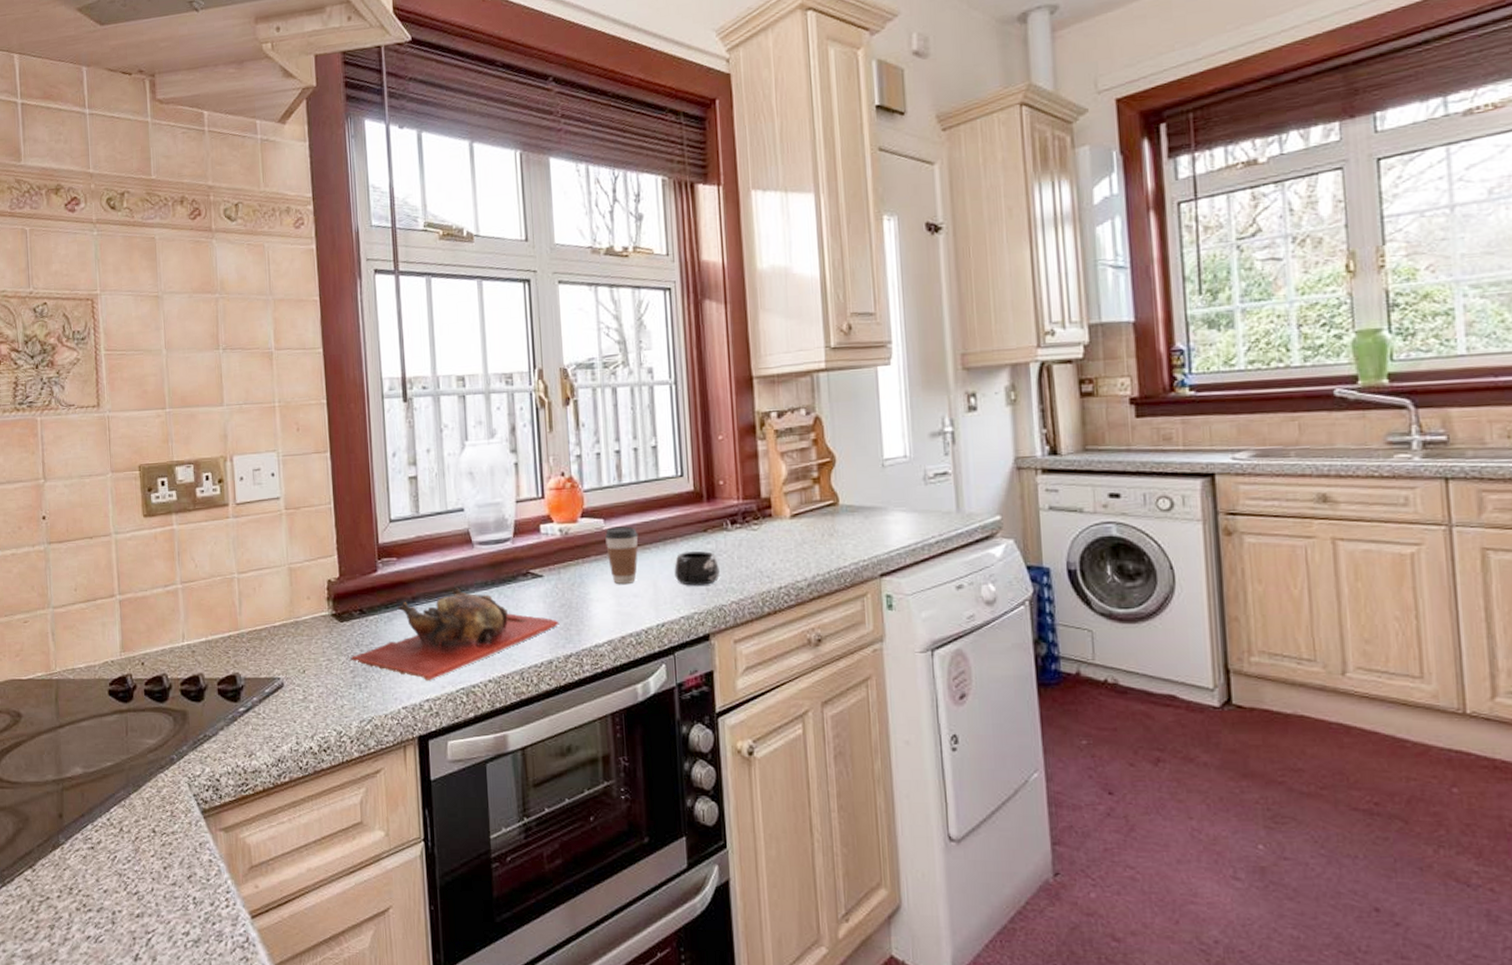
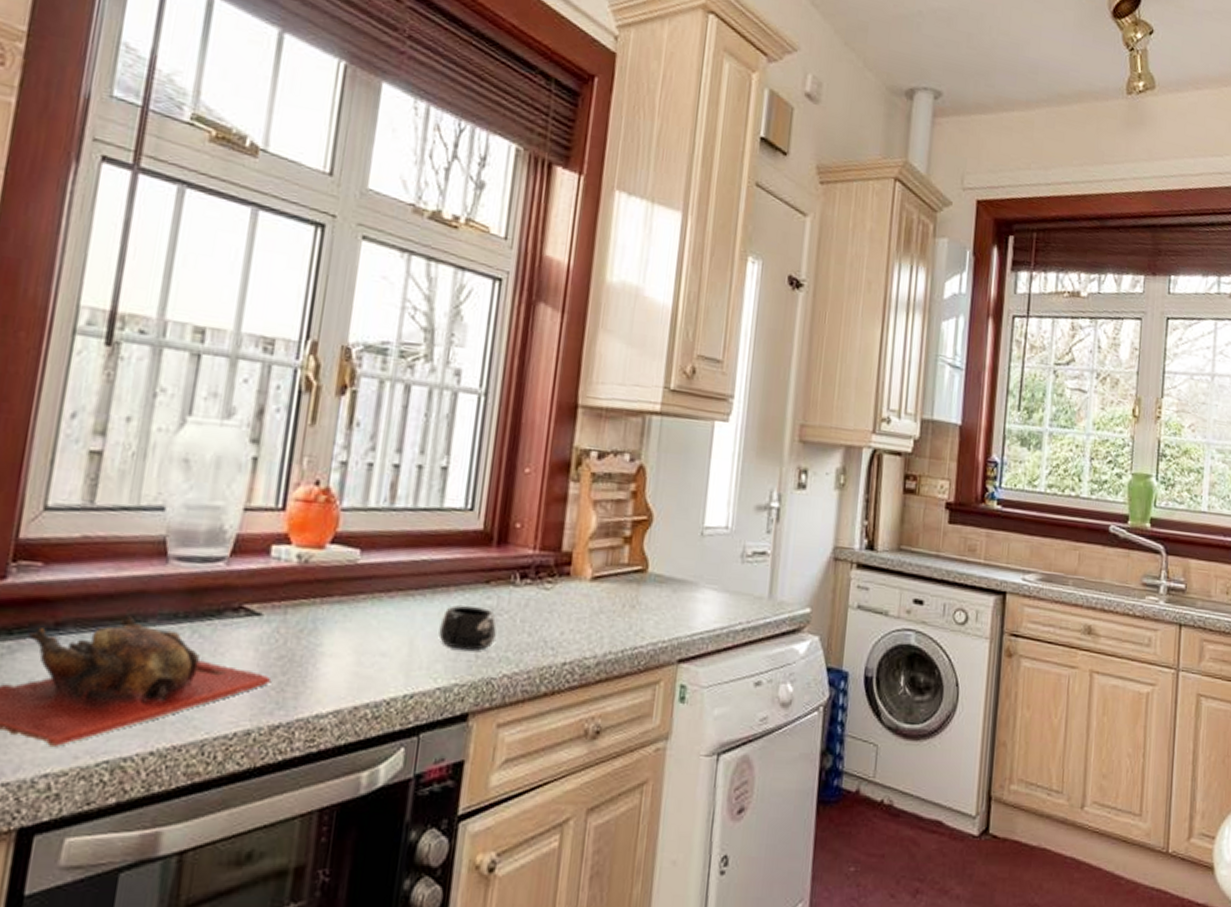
coffee cup: present [605,526,638,585] -> none [356,561,403,639]

